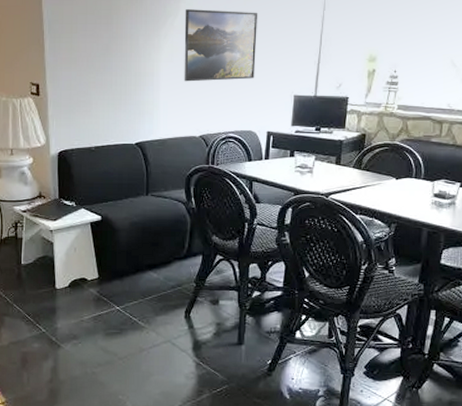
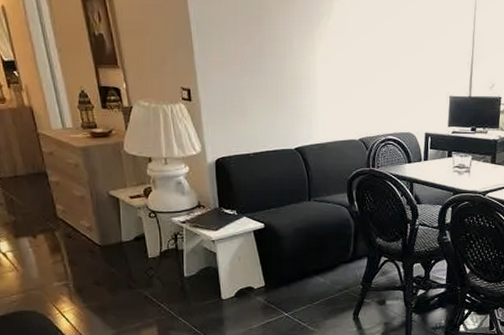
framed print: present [184,9,258,82] -> none [338,9,412,84]

